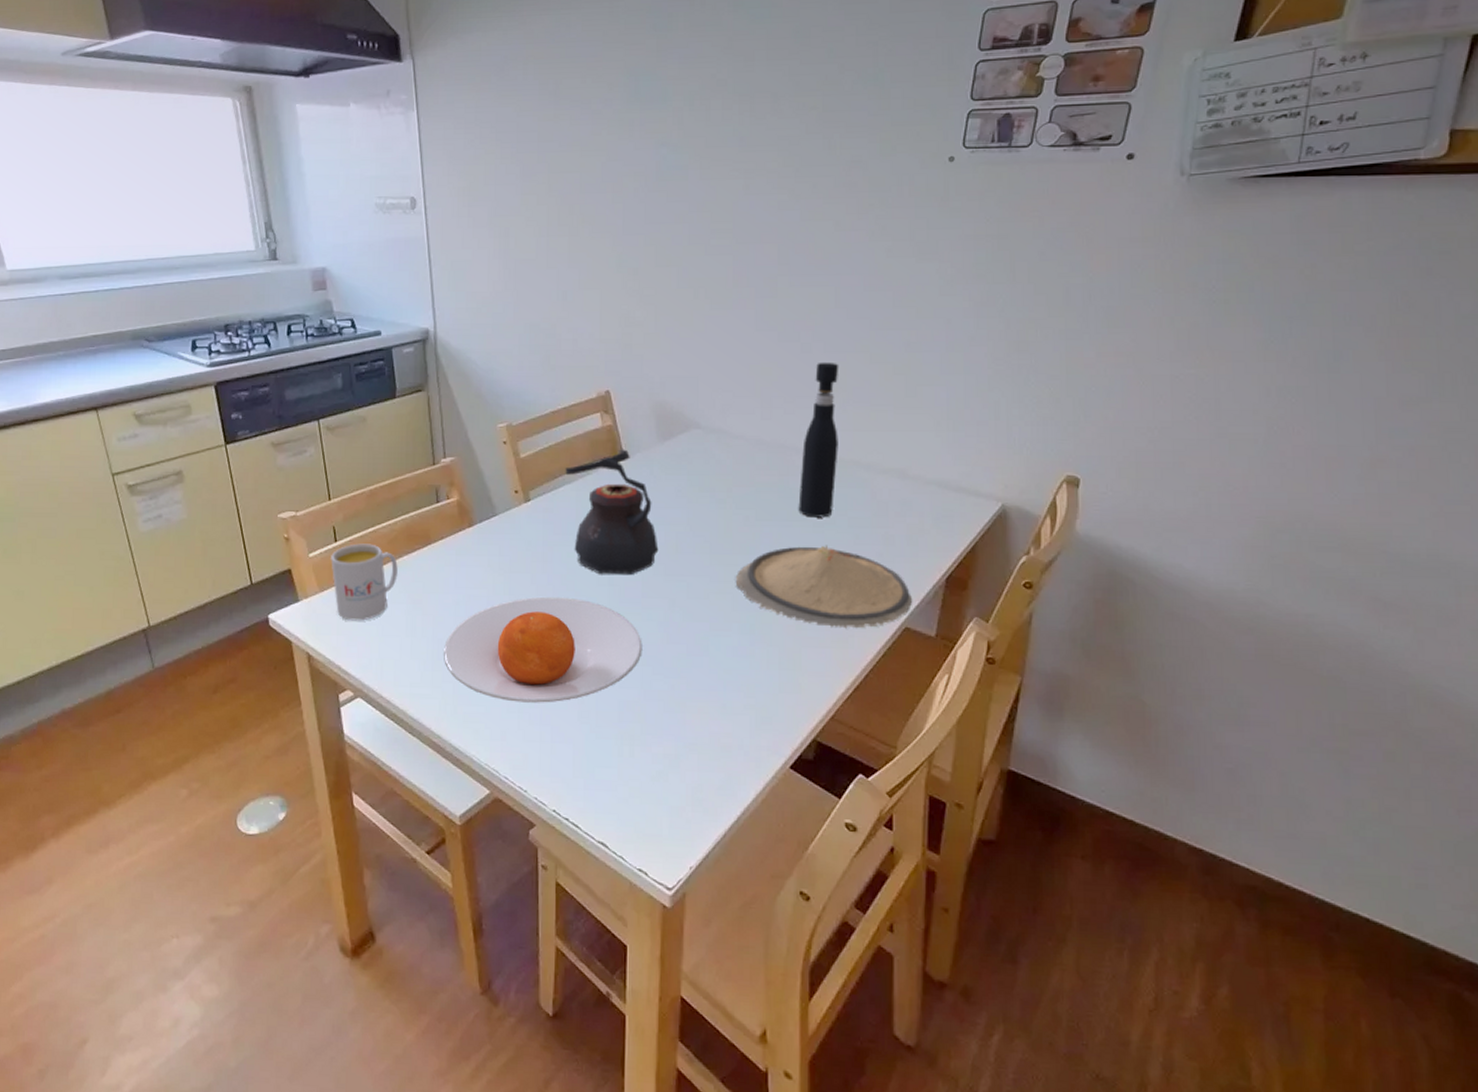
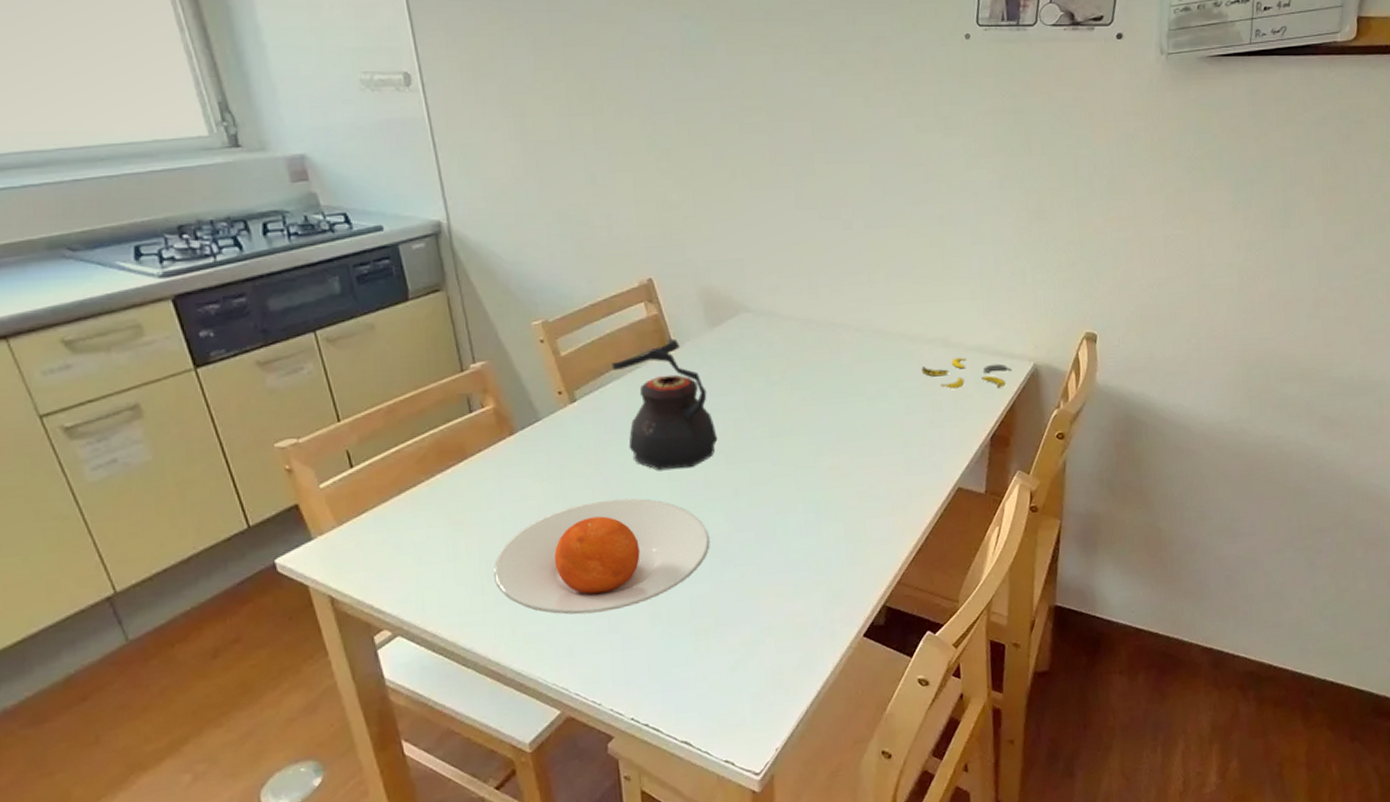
mug: present [331,543,398,621] -> none [347,465,432,554]
plate: present [735,545,912,629] -> none [796,417,962,496]
pepper grinder: present [798,362,839,518] -> none [851,237,885,392]
banana: none [874,490,976,527] -> present [921,357,1012,389]

